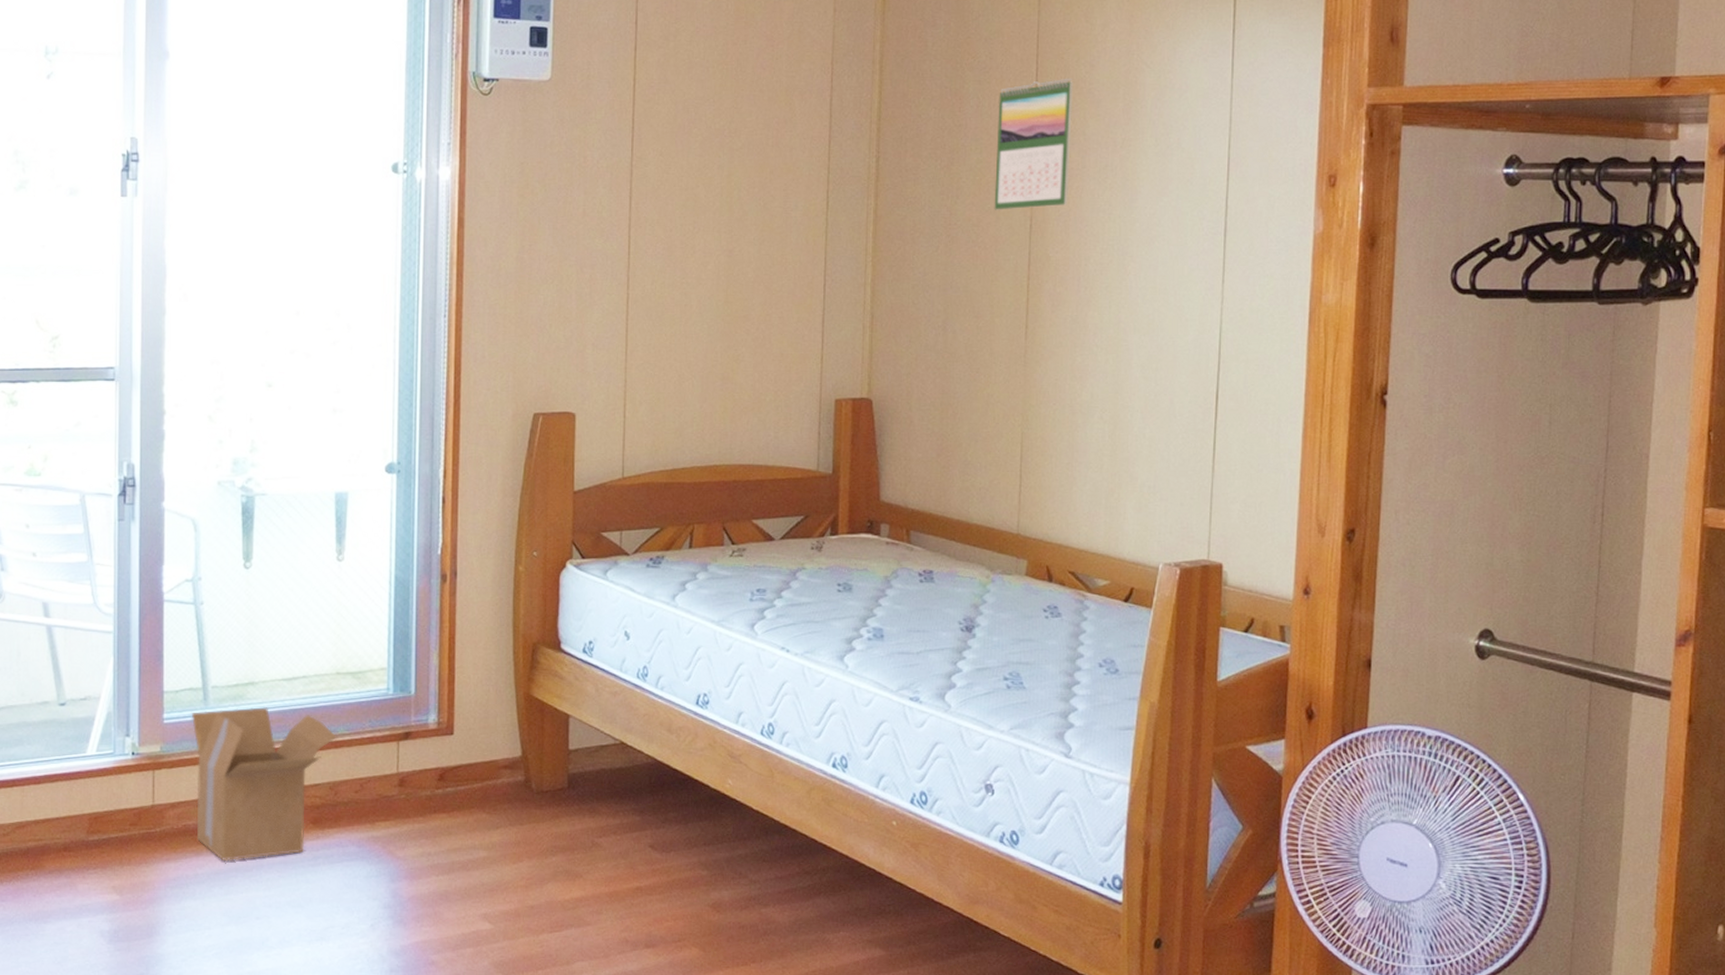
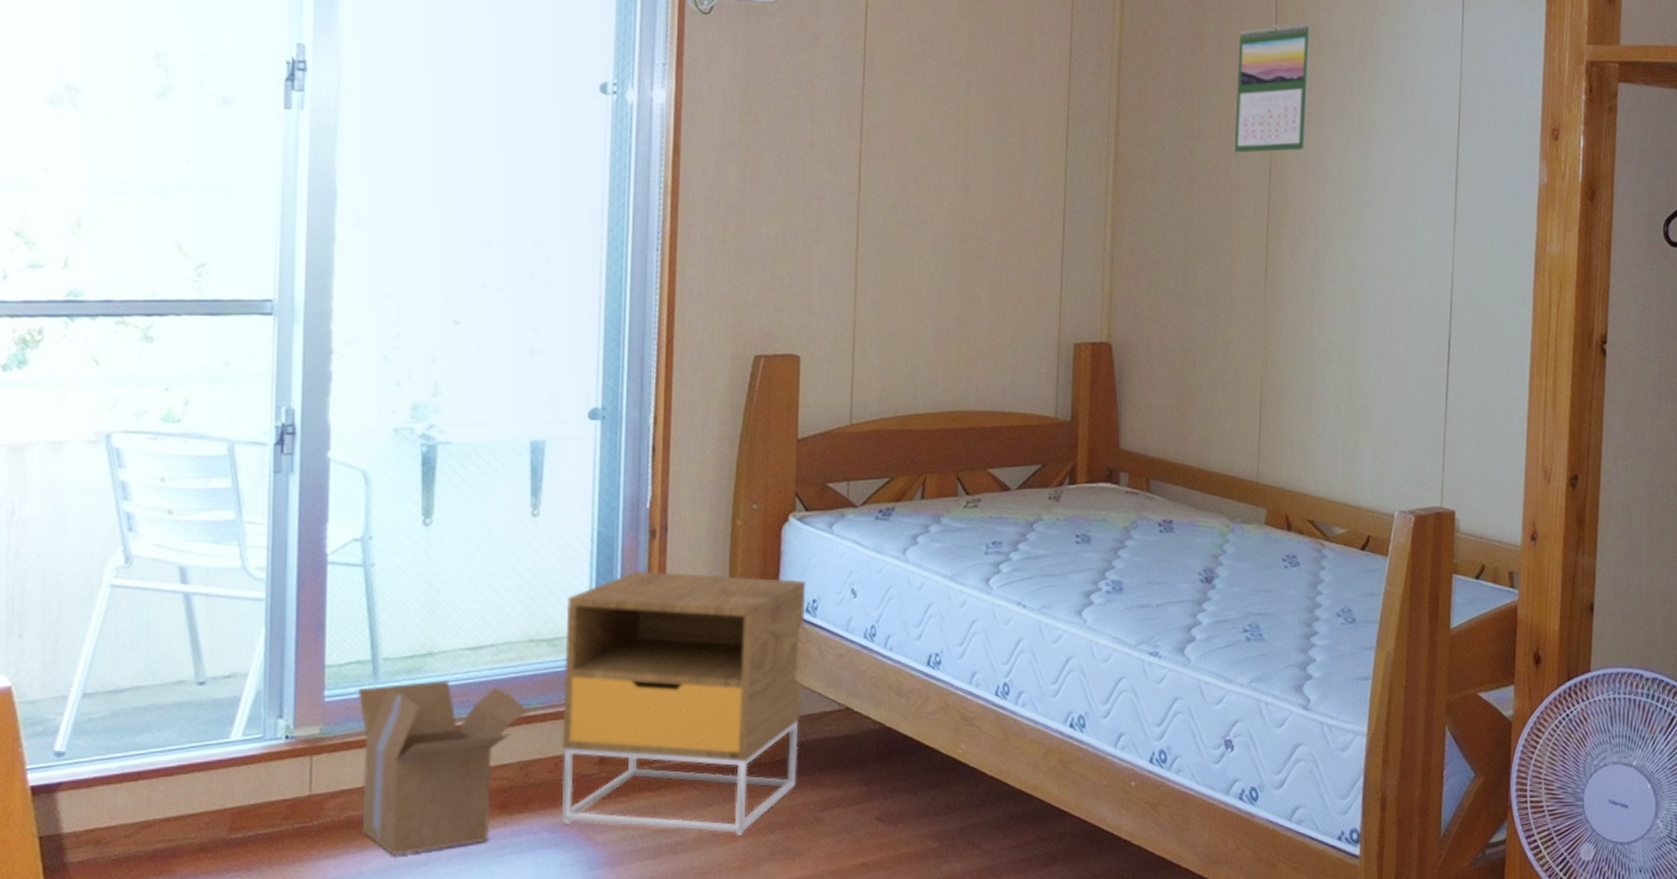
nightstand: none [366,611,583,856] -> present [561,570,806,835]

